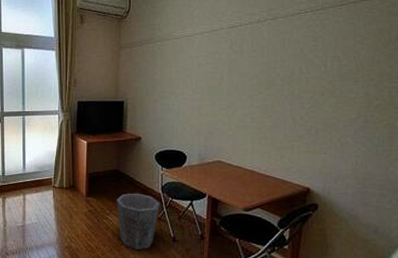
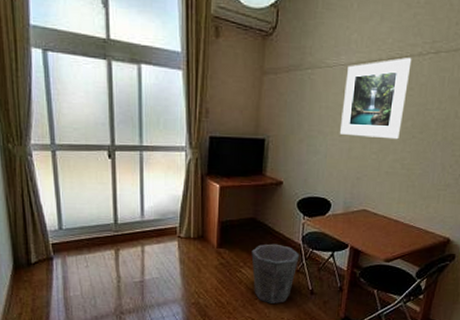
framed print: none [189,25,251,96] -> present [339,58,412,140]

